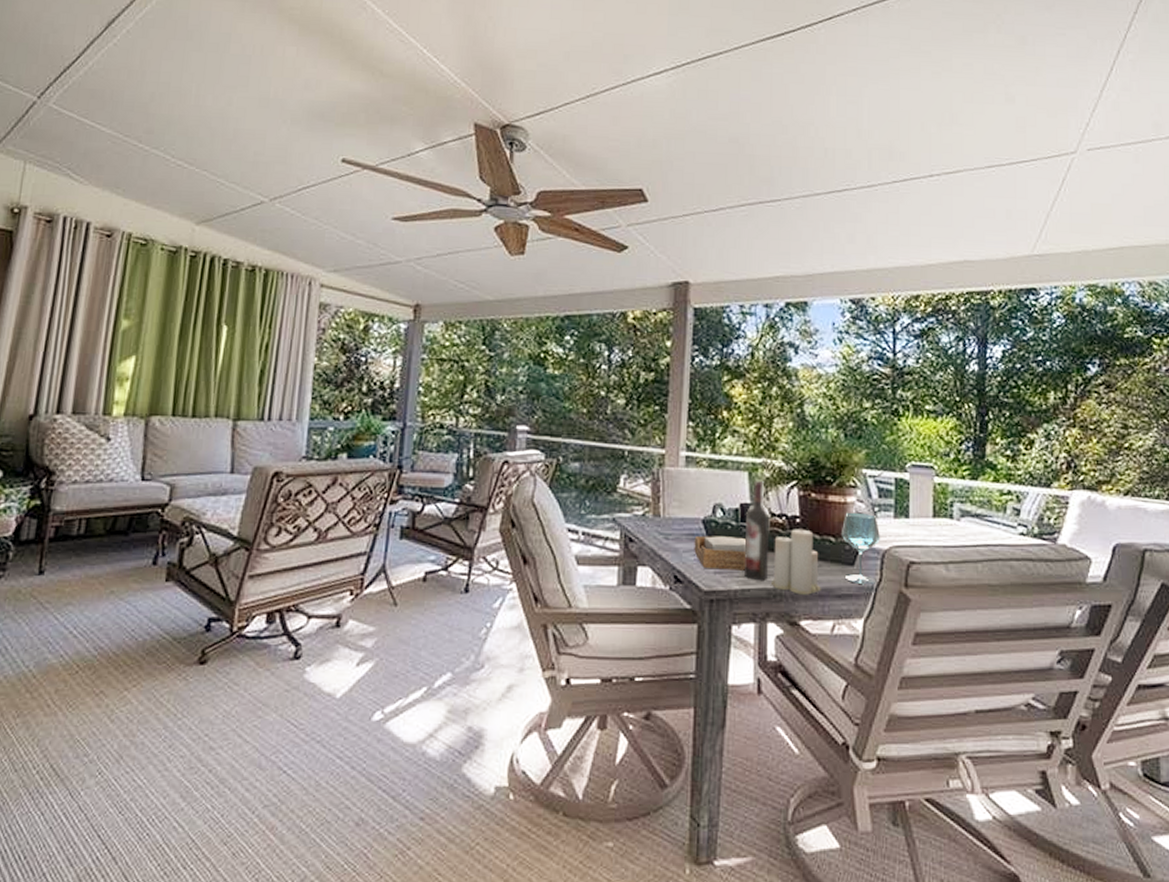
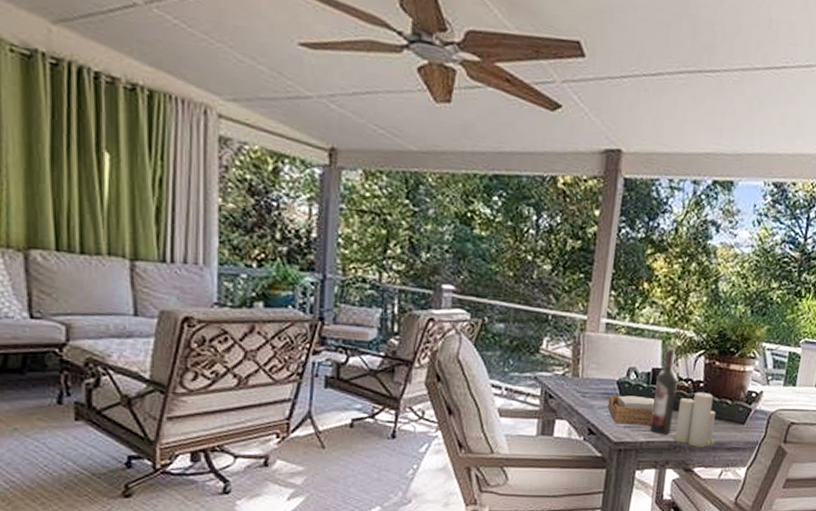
wine glass: present [842,512,881,585] -> none [735,379,770,441]

